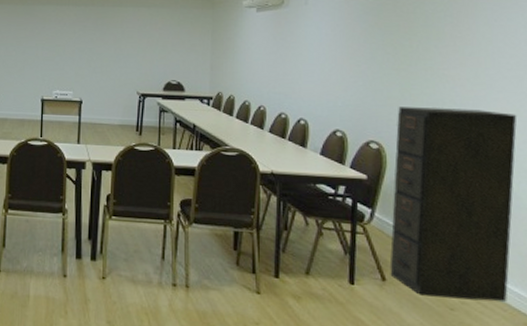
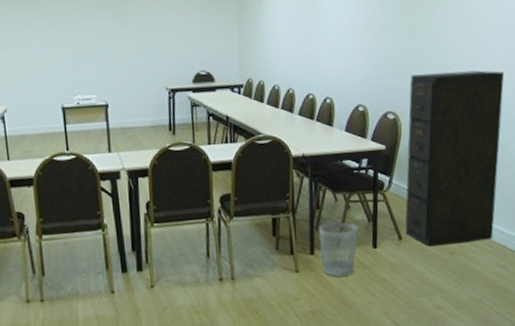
wastebasket: none [286,246,332,310] -> present [319,222,358,277]

